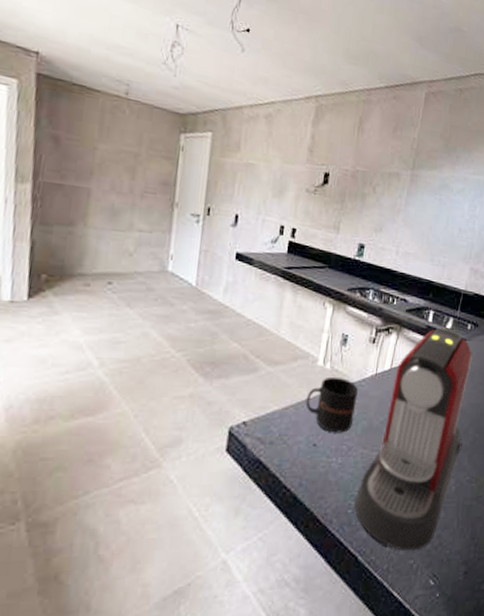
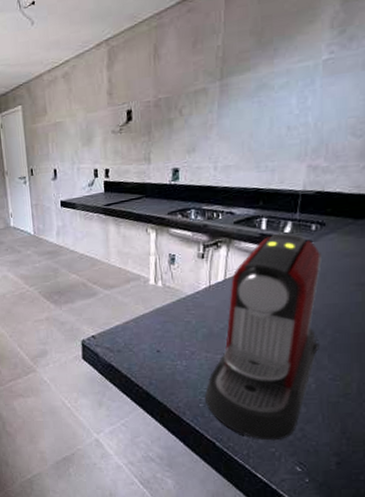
mug: present [305,376,358,433] -> none [144,292,193,341]

